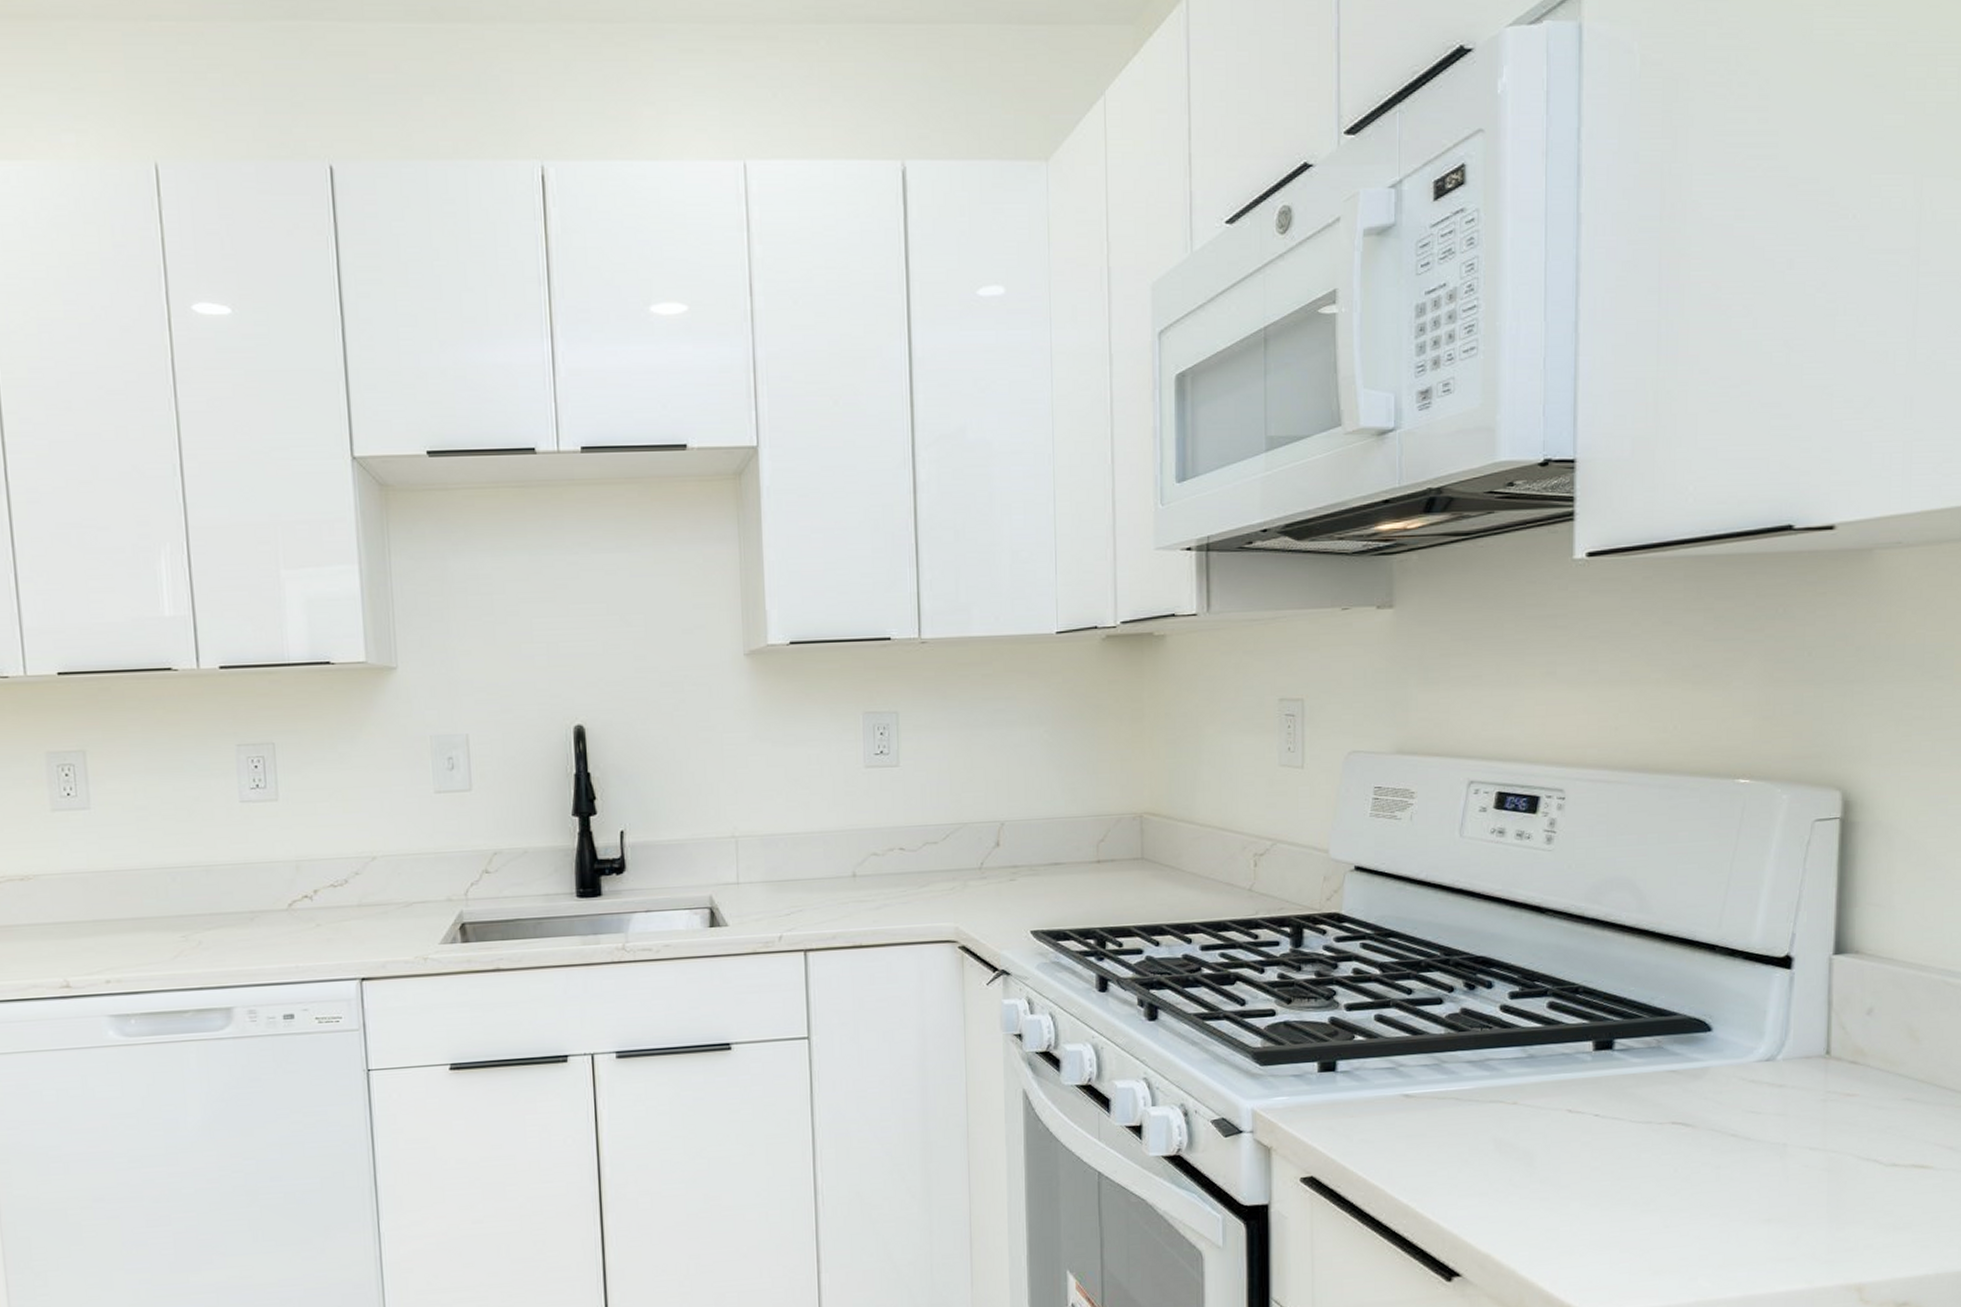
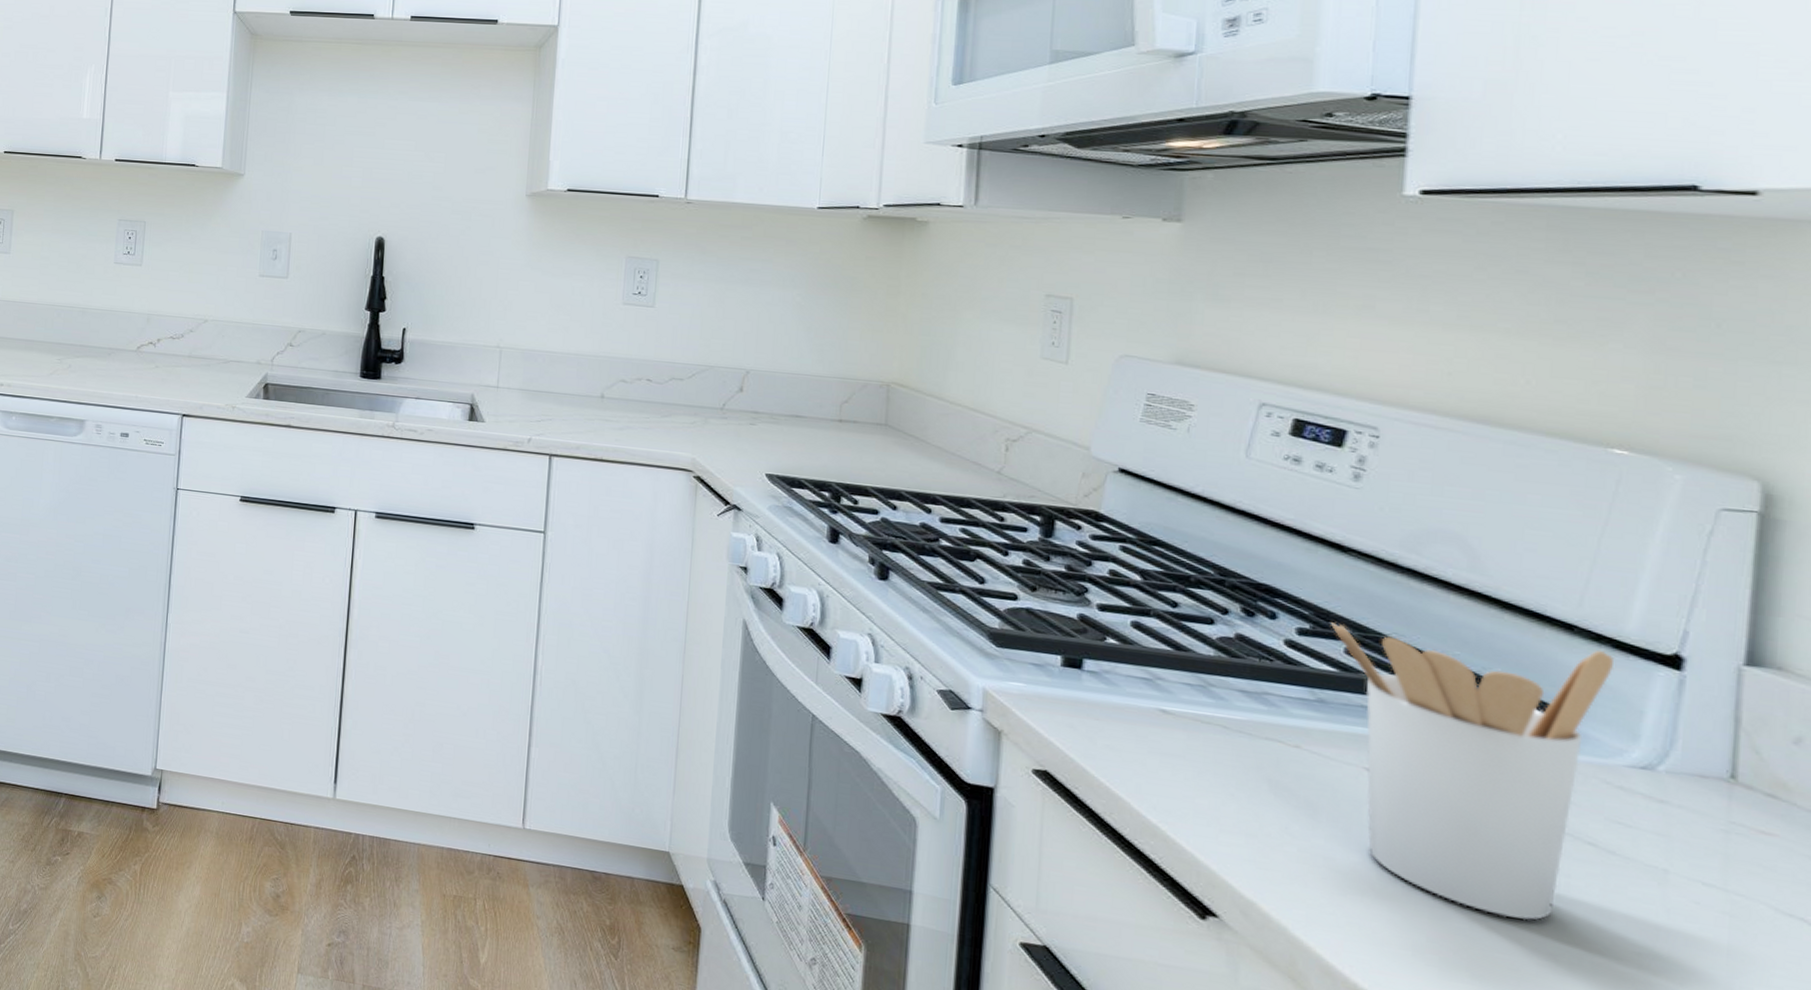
utensil holder: none [1536,963,1745,1216] -> present [1331,622,1615,921]

